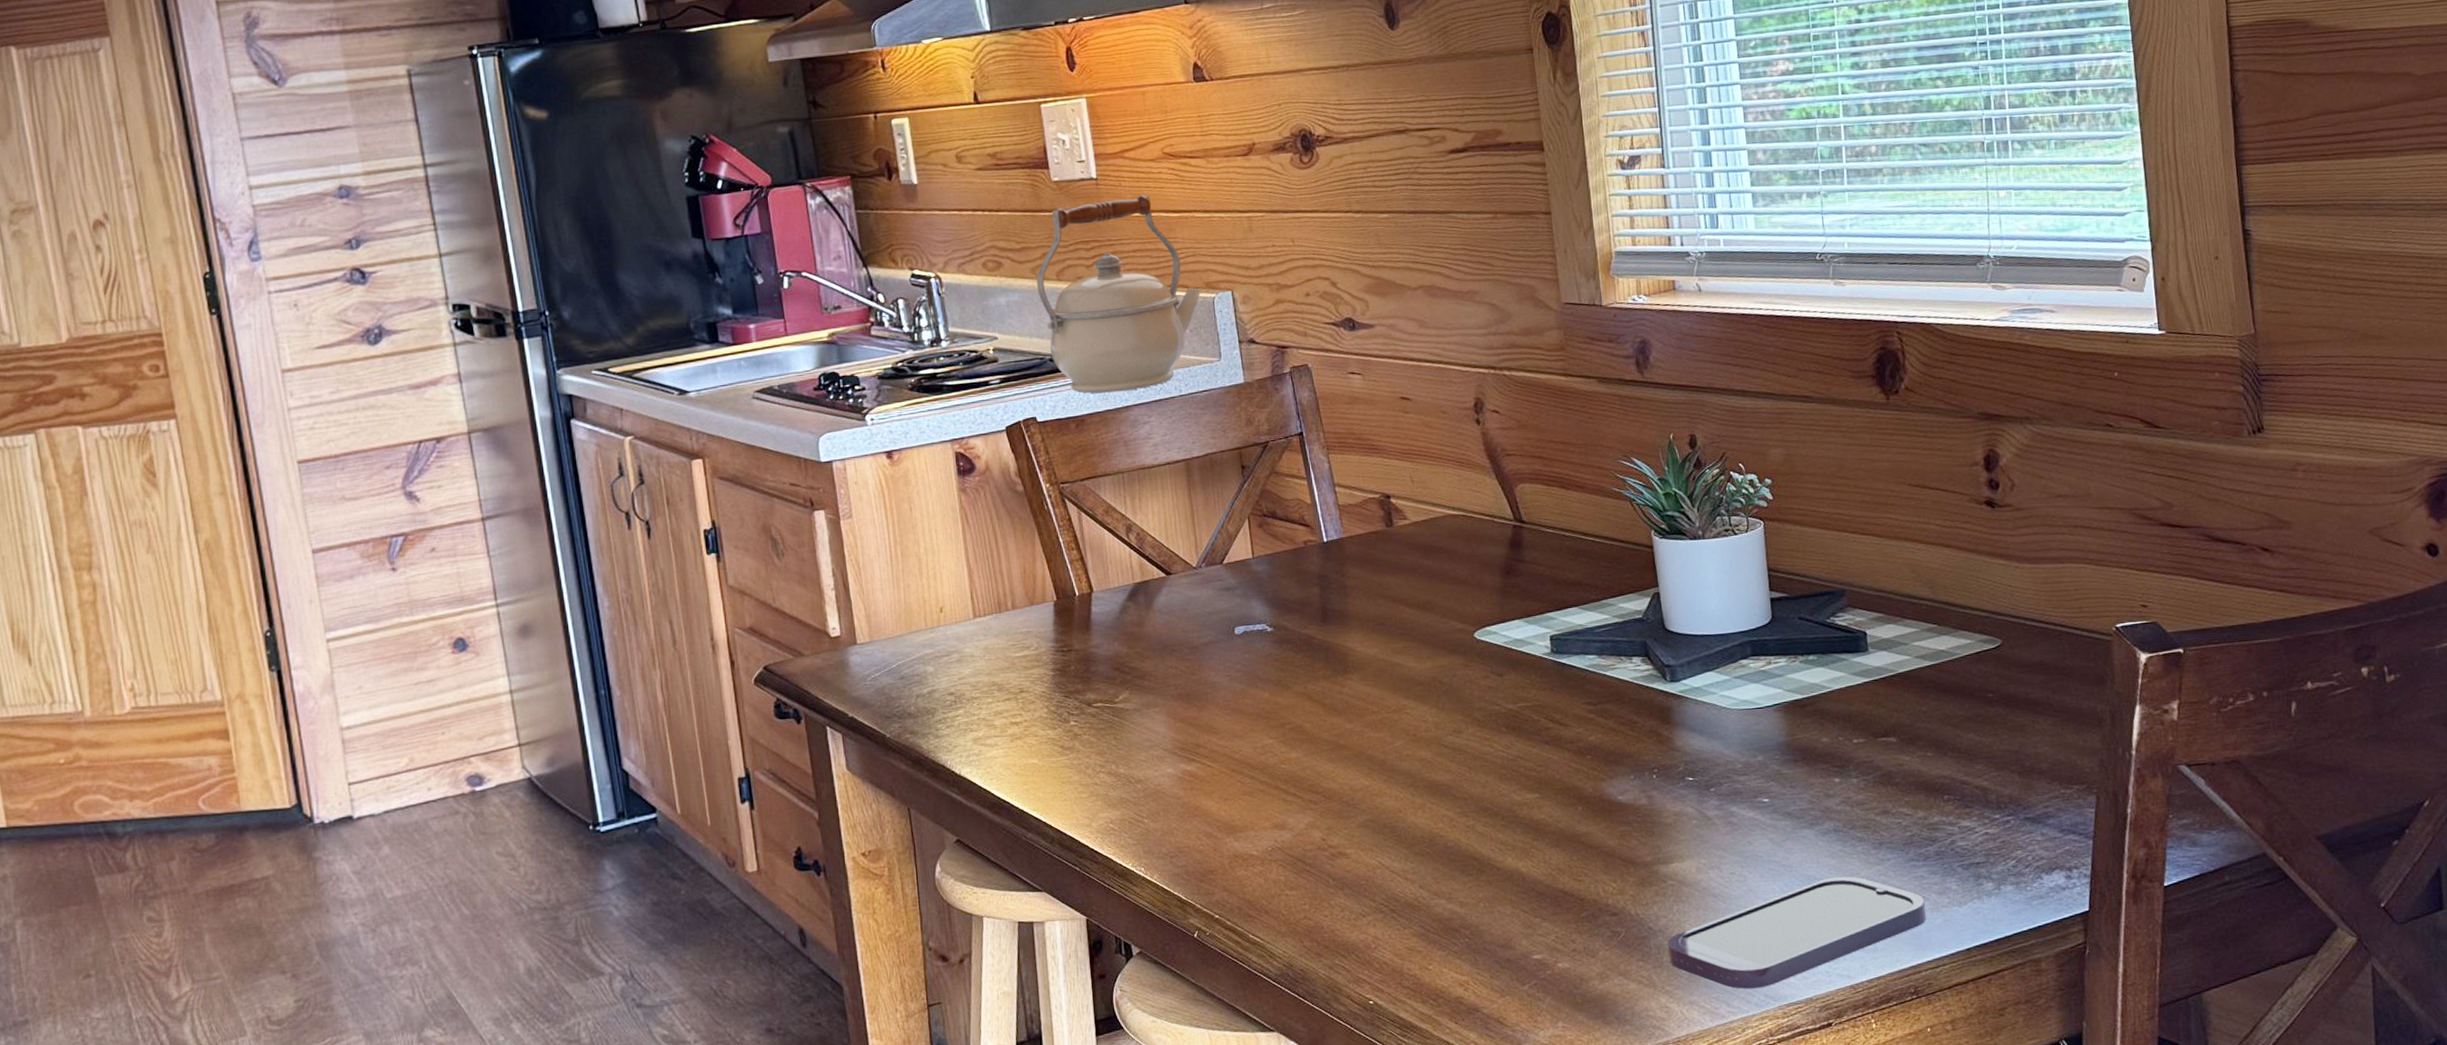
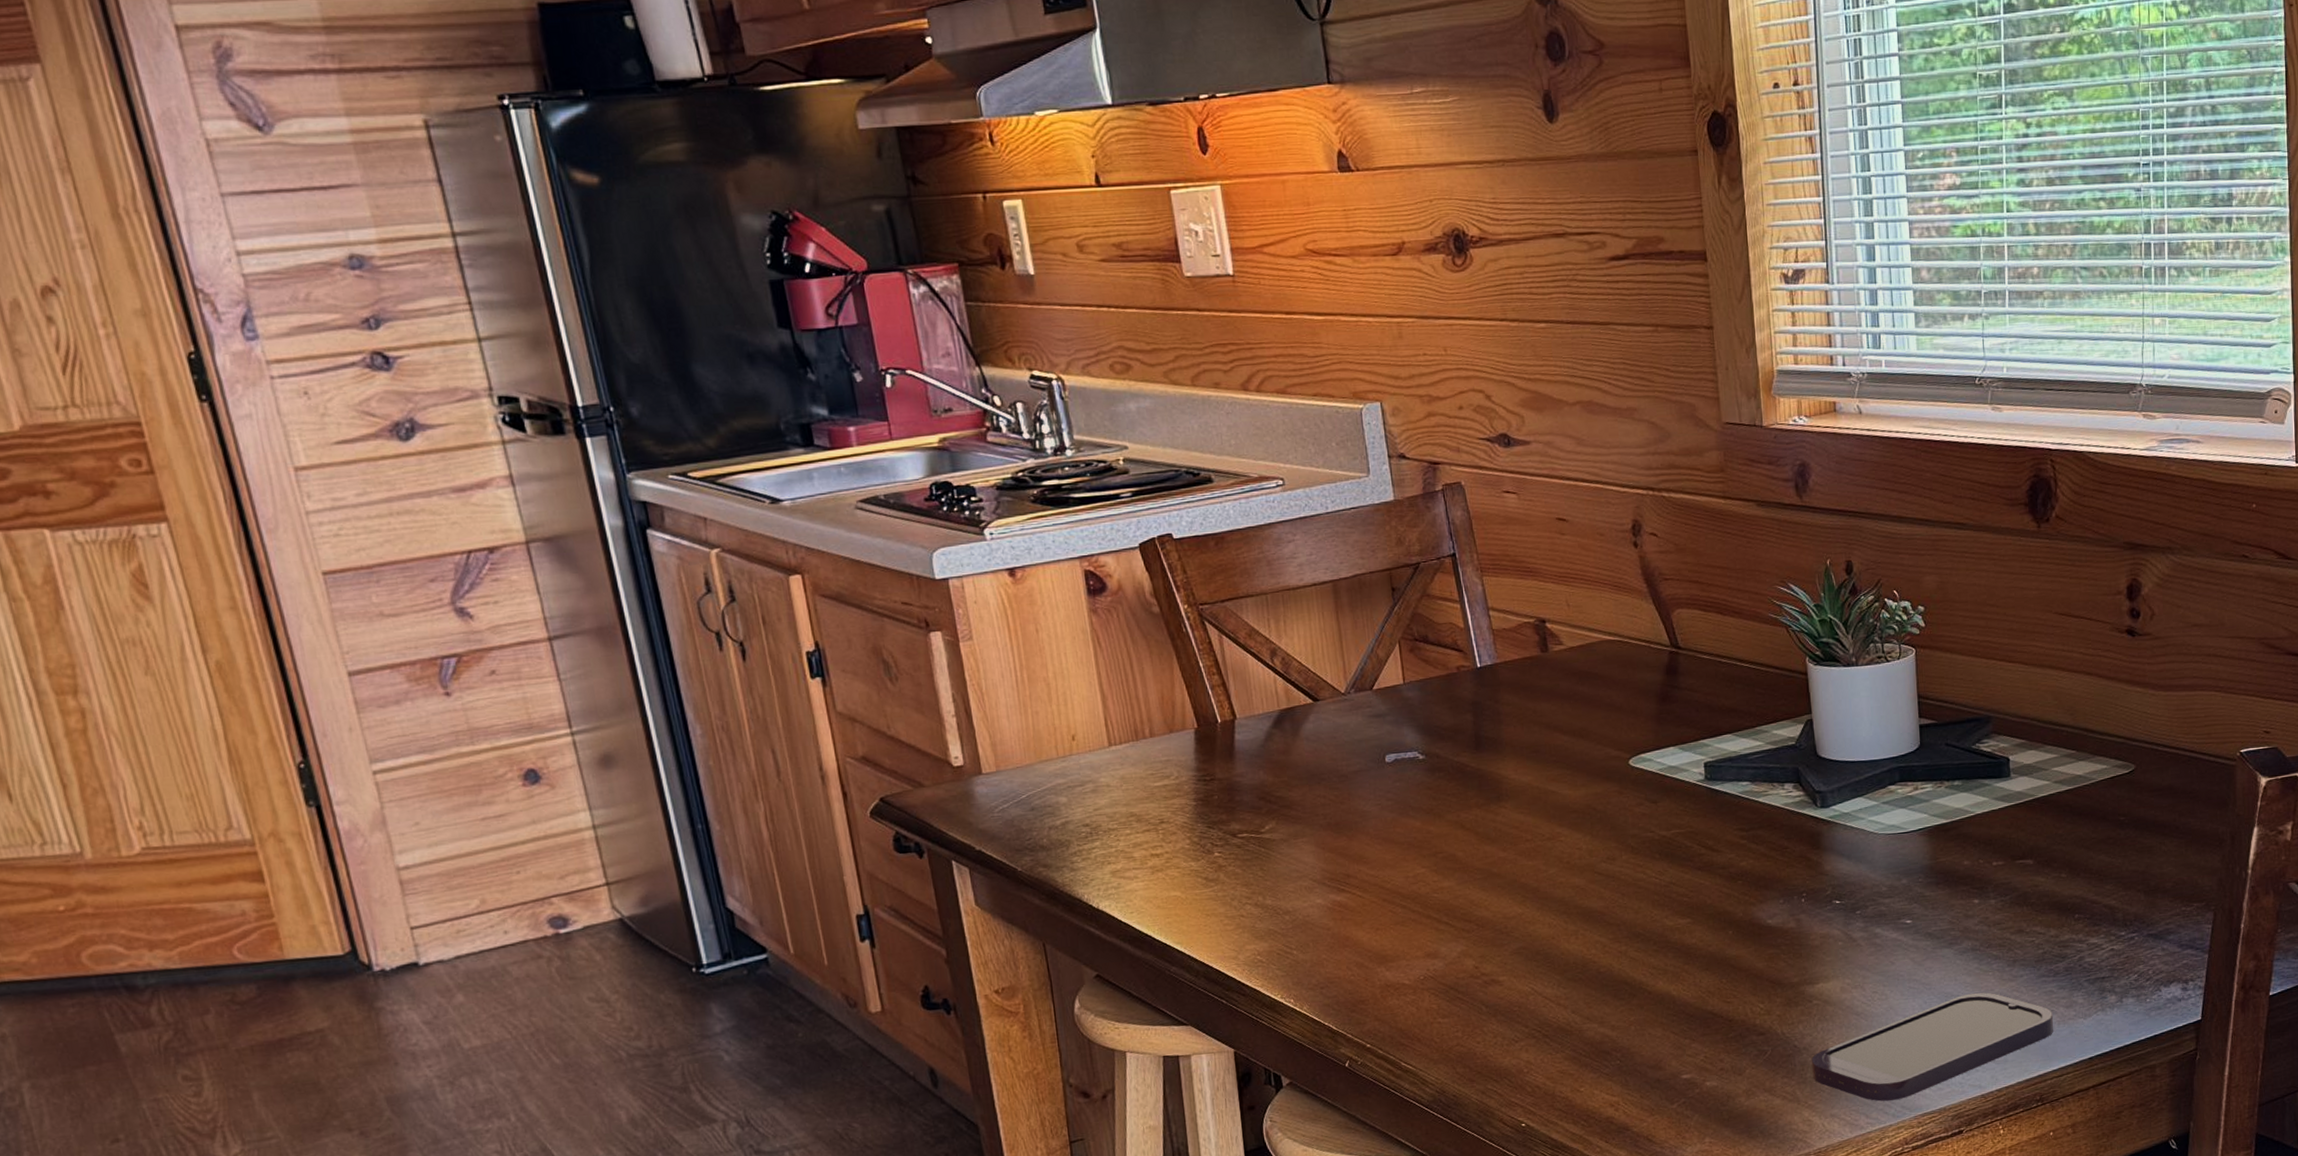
kettle: present [1036,195,1201,393] -> none [1169,295,1348,509]

